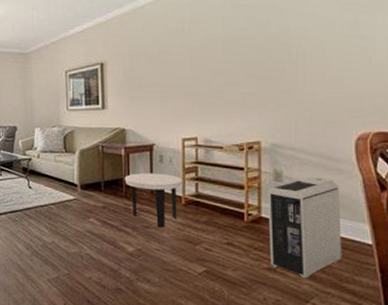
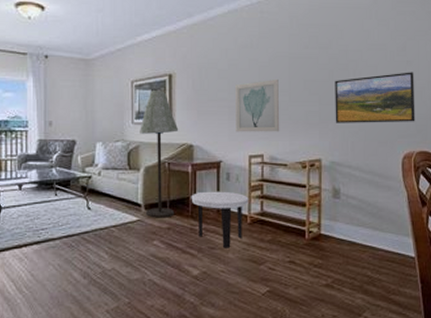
floor lamp: none [74,79,111,197] -> present [140,91,179,218]
wall art: none [166,63,215,116] -> present [234,80,280,132]
air purifier: present [267,176,342,279] -> none [327,193,390,293]
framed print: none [274,47,372,105] -> present [335,72,415,123]

